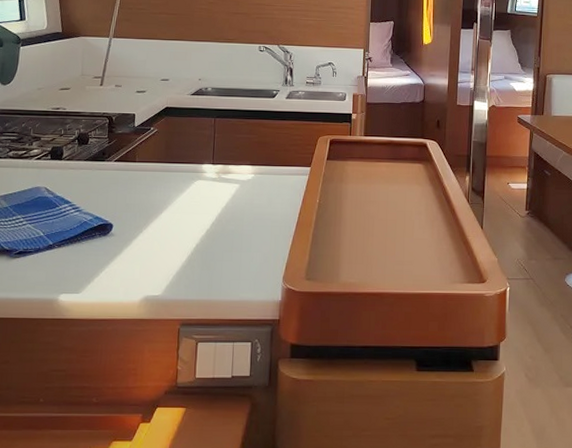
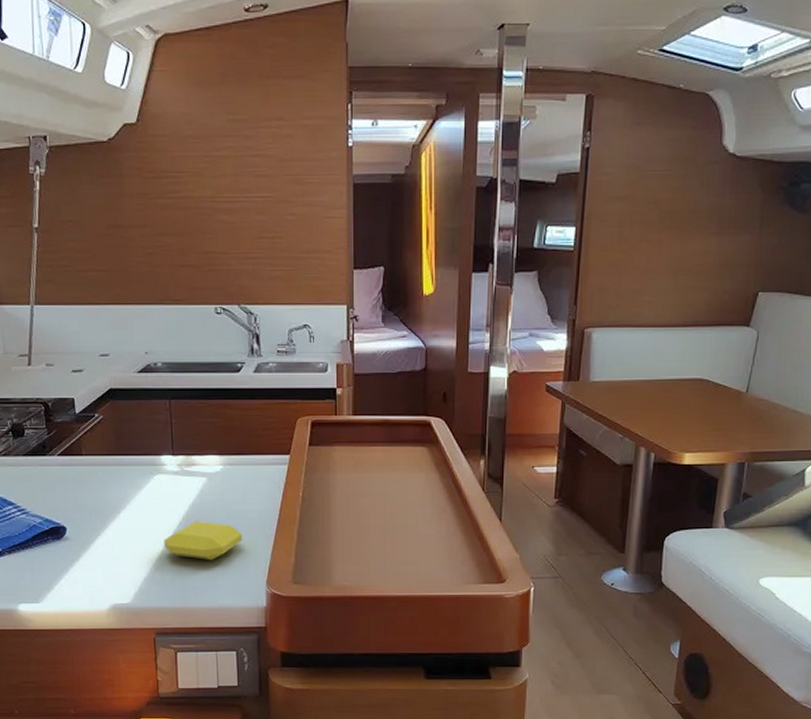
soap bar: none [197,222,266,257] -> present [164,521,243,560]

